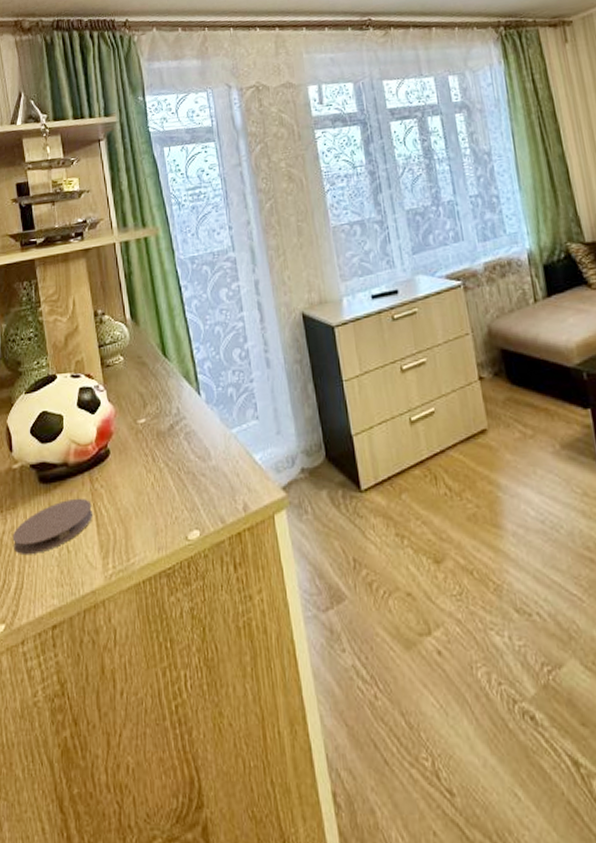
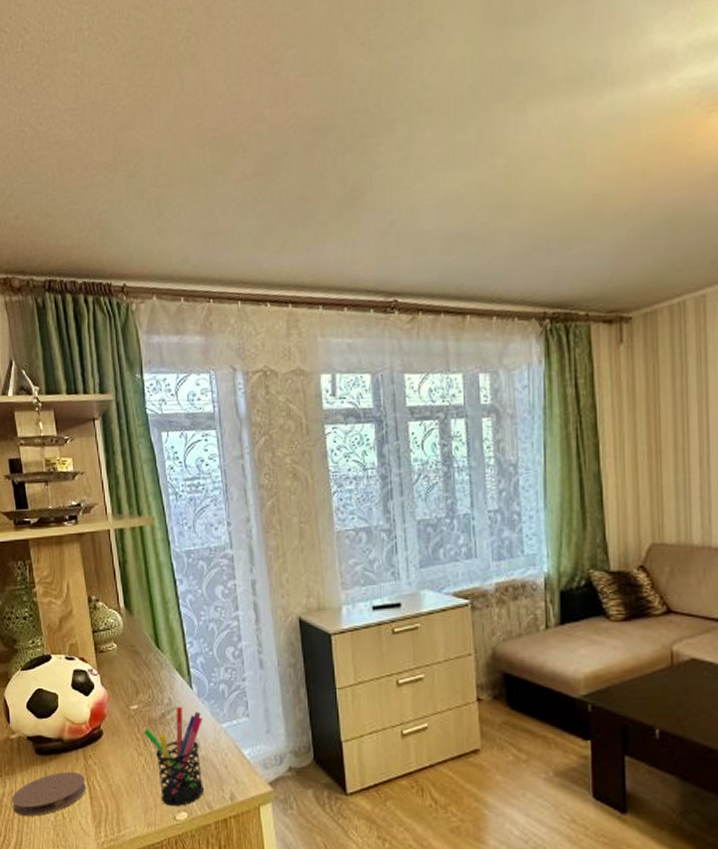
pen holder: none [152,415,217,525] -> present [144,706,205,807]

